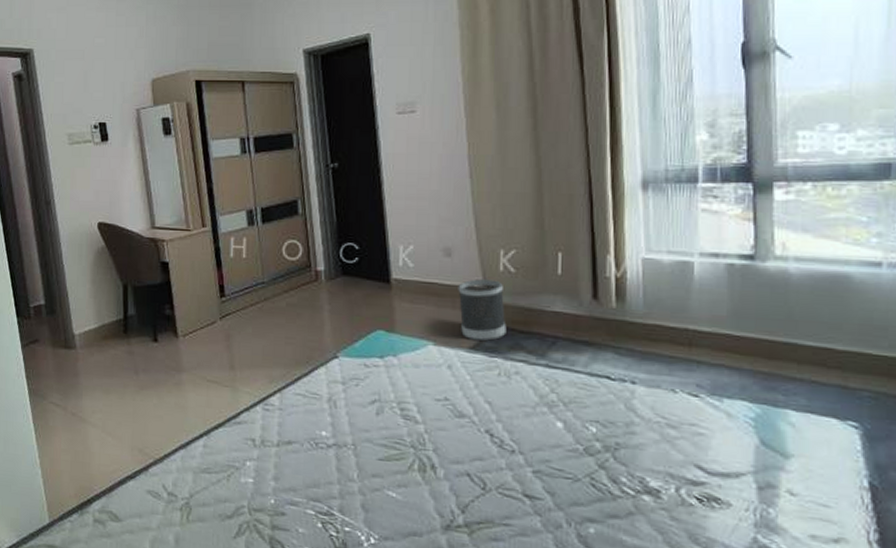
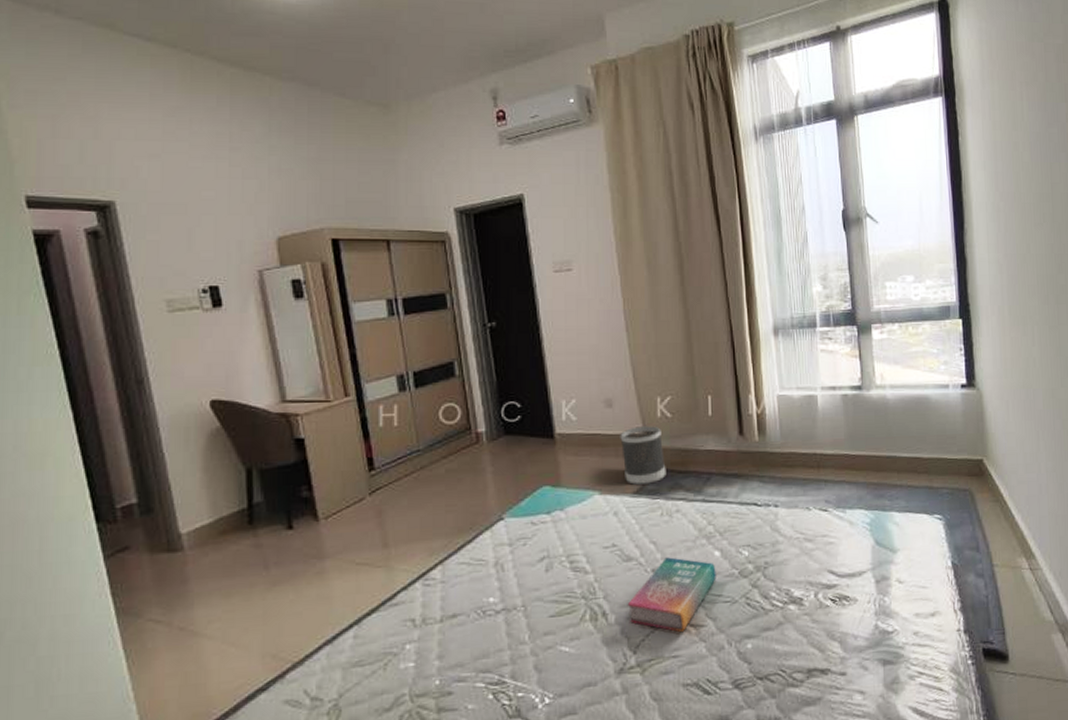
book: none [458,420,558,500] -> present [628,557,716,632]

